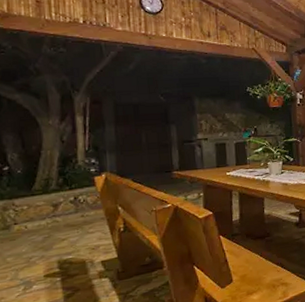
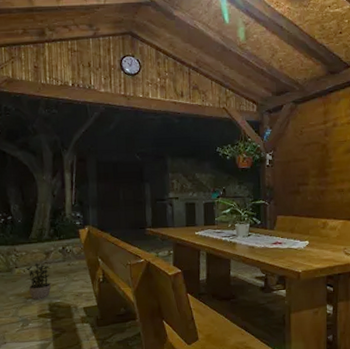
potted plant: none [27,216,61,258] -> present [25,263,51,300]

